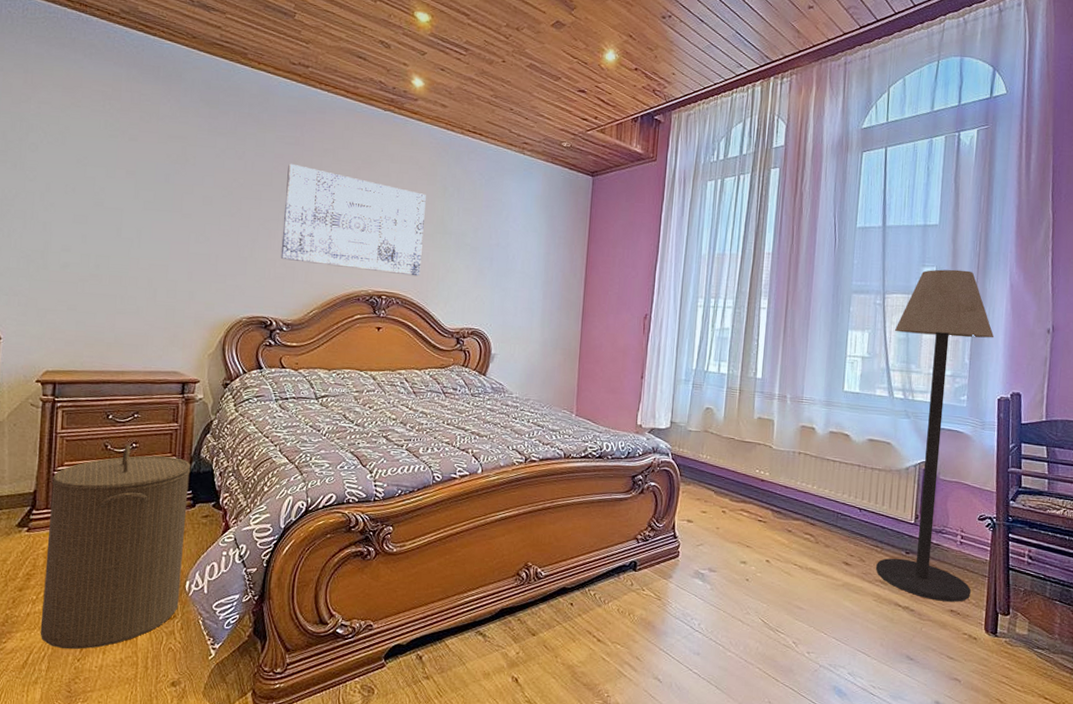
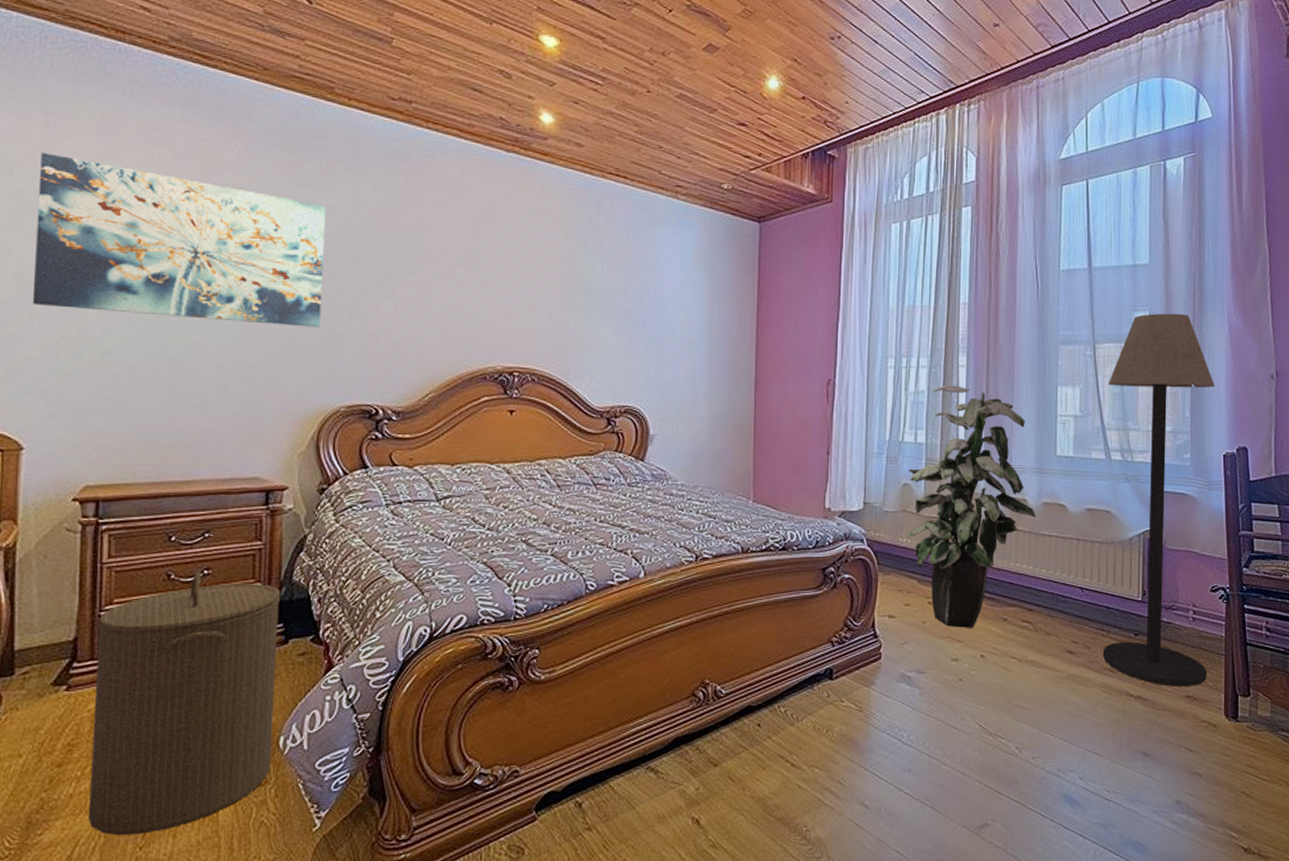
wall art: none [10,103,238,252] -> present [32,153,327,328]
wall art: present [280,163,426,277] -> none [385,218,563,347]
indoor plant: none [707,324,823,536] -> present [907,385,1037,628]

